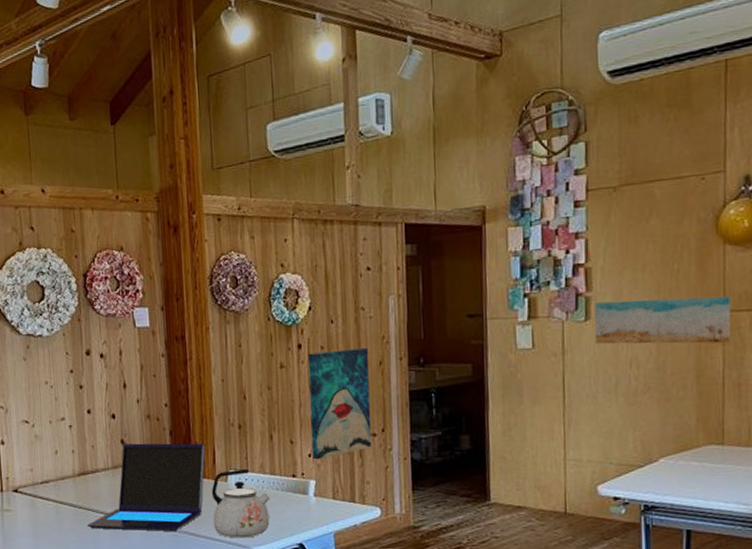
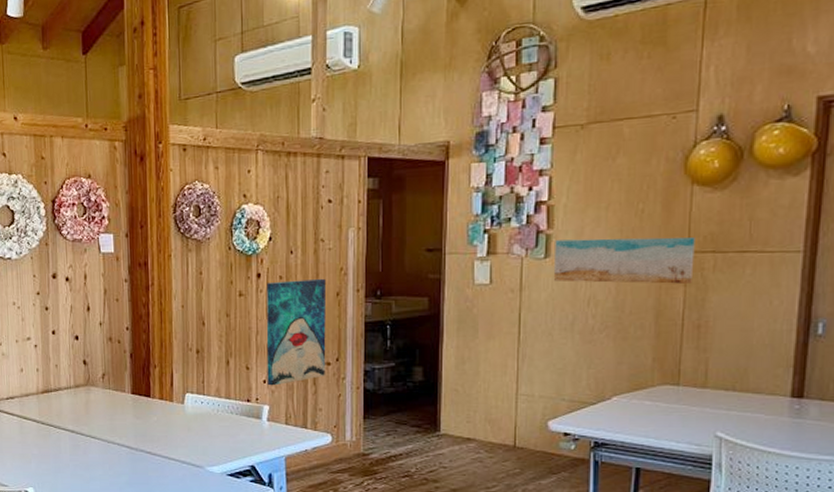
laptop: present [87,443,206,531] -> none [49,364,164,449]
kettle: present [211,469,270,538] -> none [168,393,224,458]

